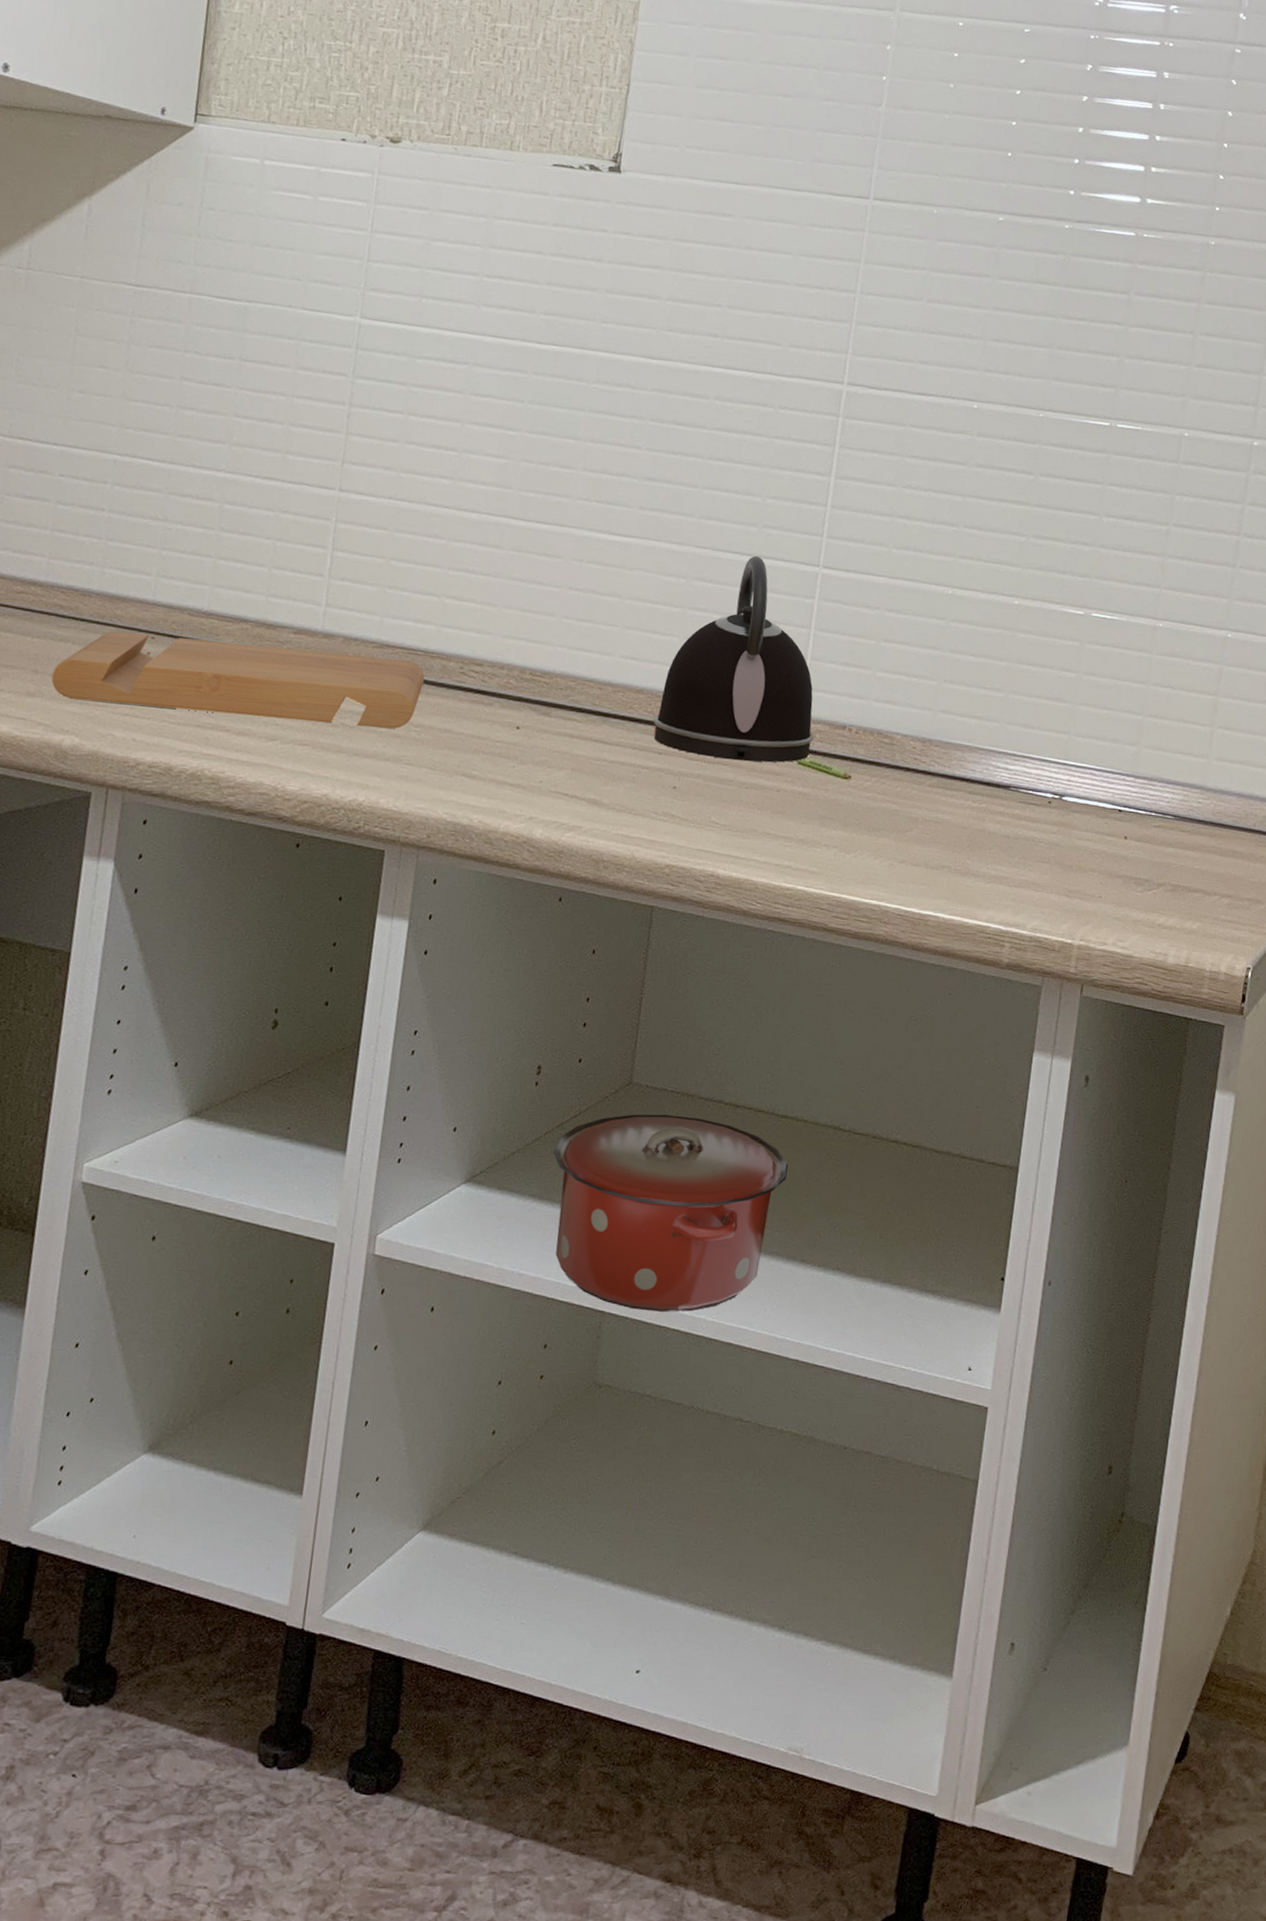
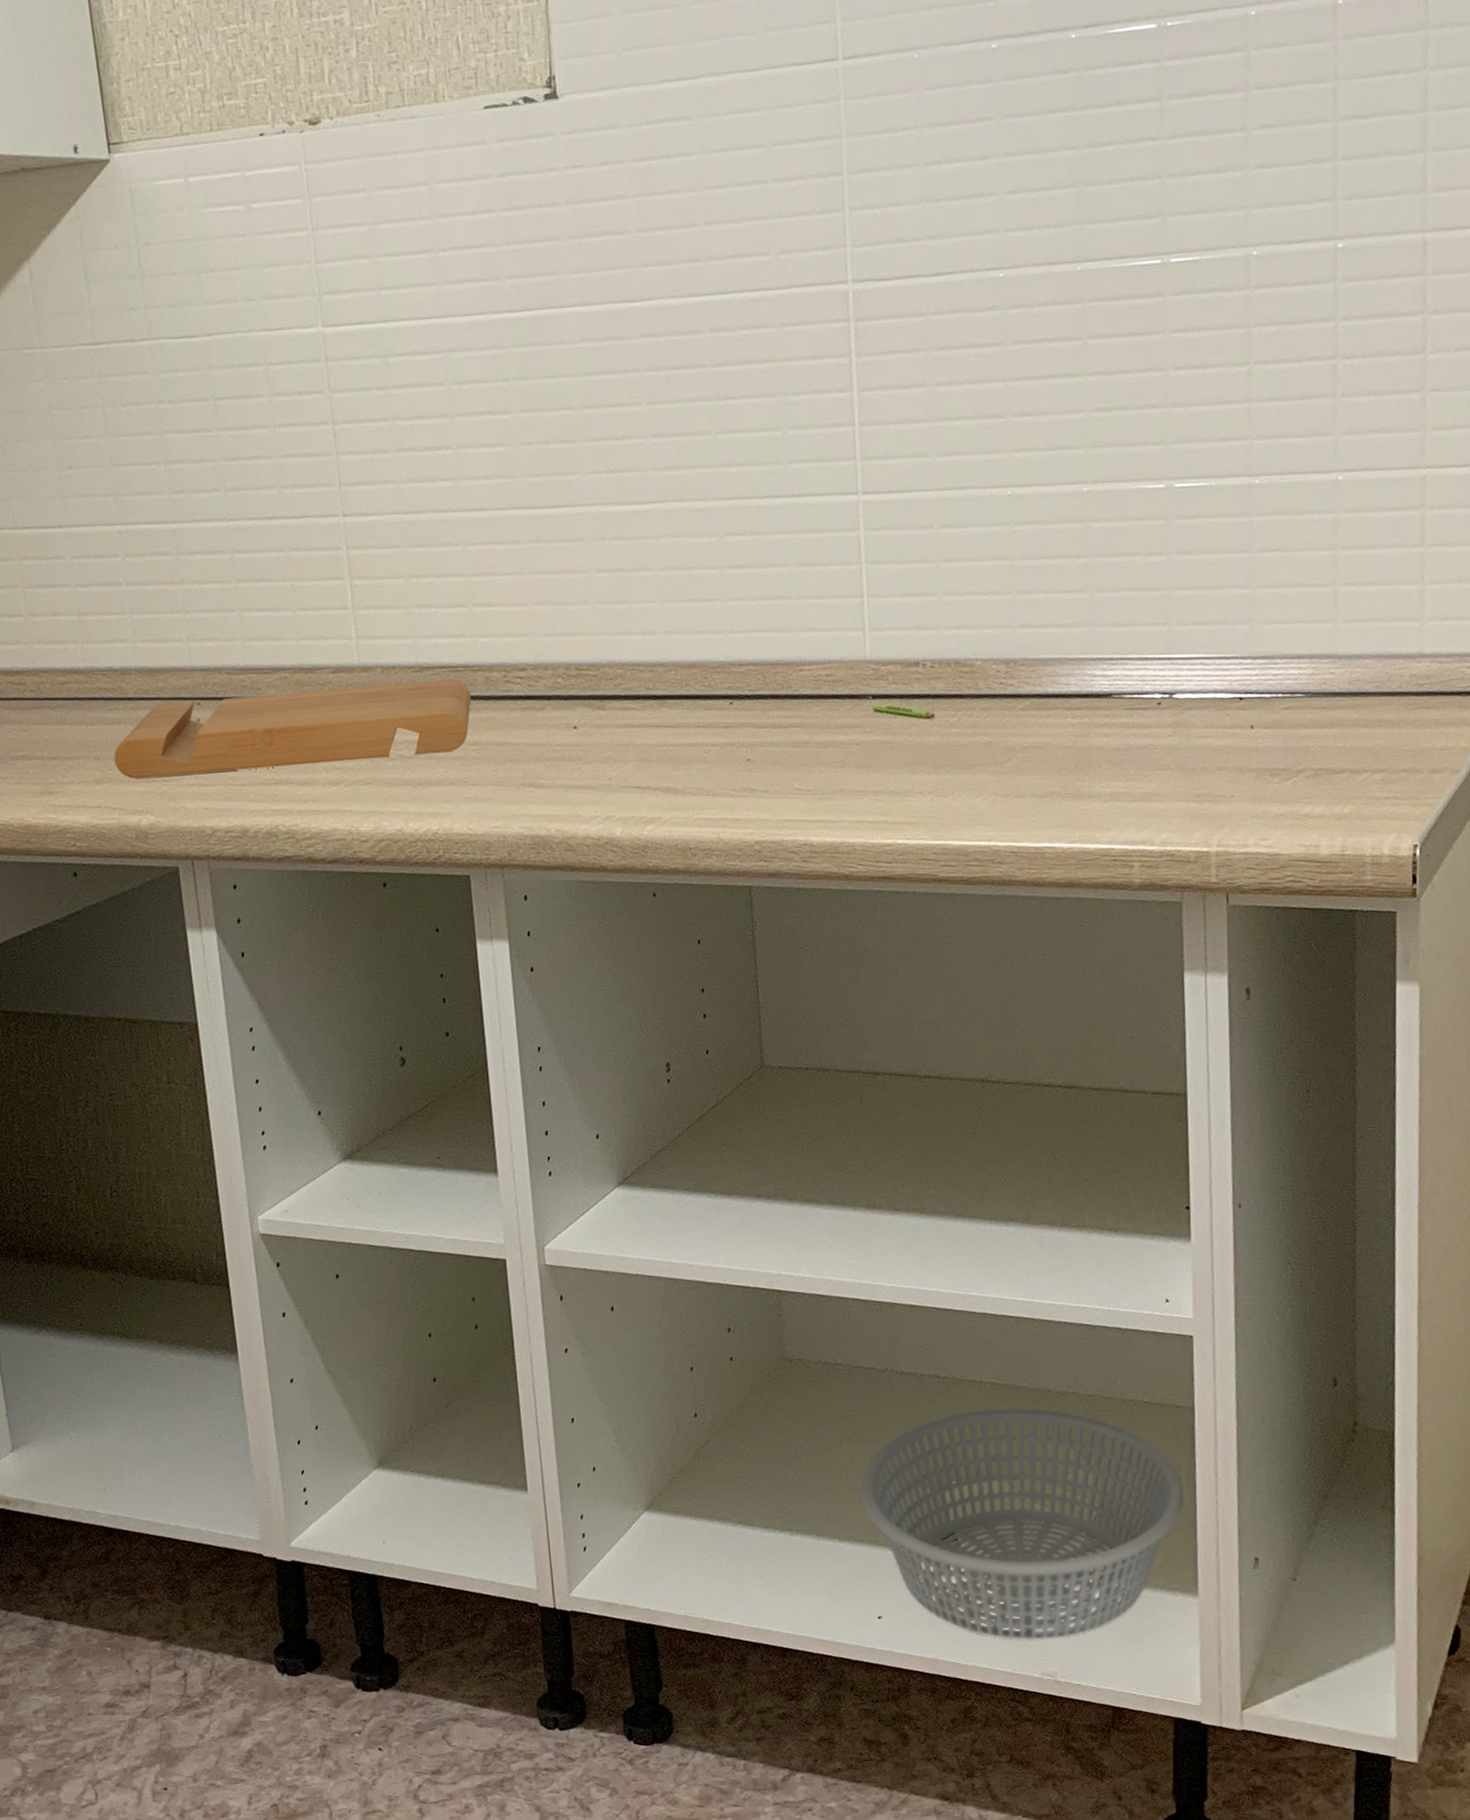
casserole: present [553,1114,788,1312] -> none [698,1091,941,1285]
colander: none [642,1460,956,1711] -> present [860,1407,1184,1640]
kettle: present [653,555,815,763] -> none [713,495,887,722]

